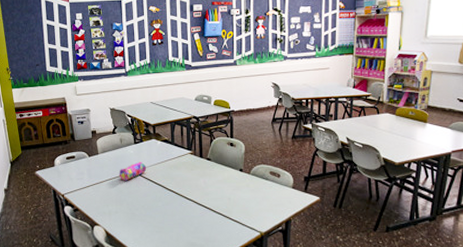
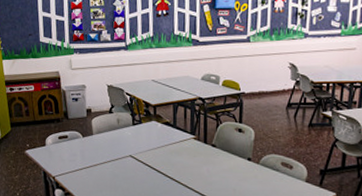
pencil case: present [119,161,147,181] -> none [114,144,145,165]

